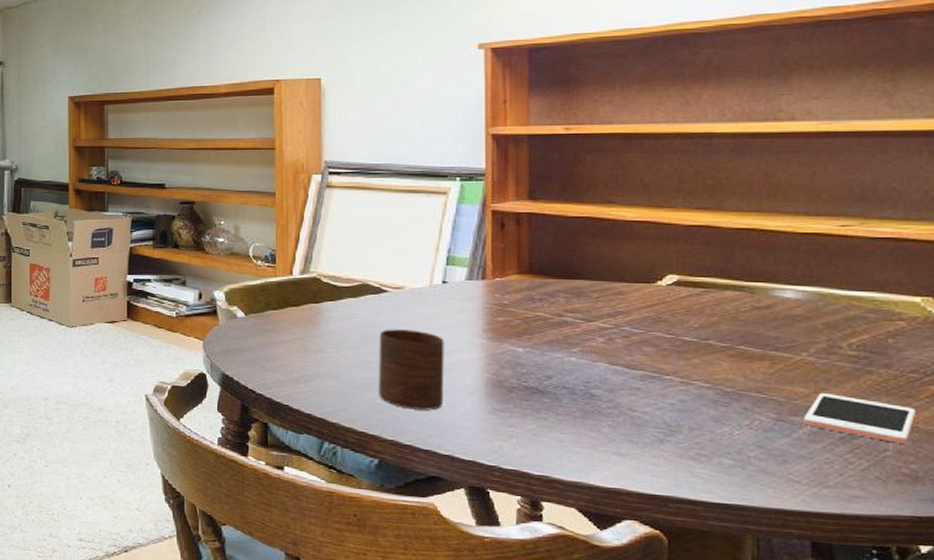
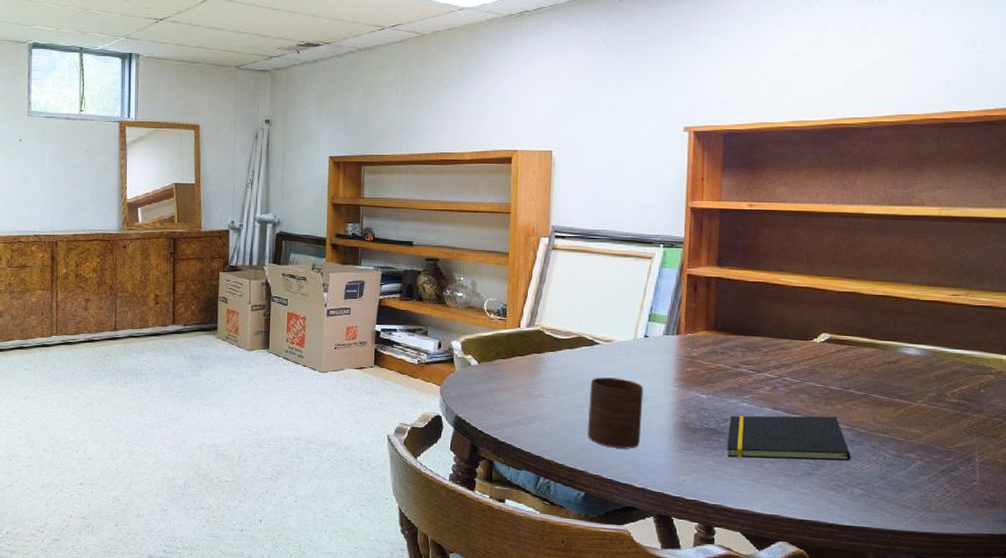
notepad: none [553,372,715,426] -> present [727,415,851,461]
cell phone: present [803,393,917,444] -> none [915,434,998,475]

